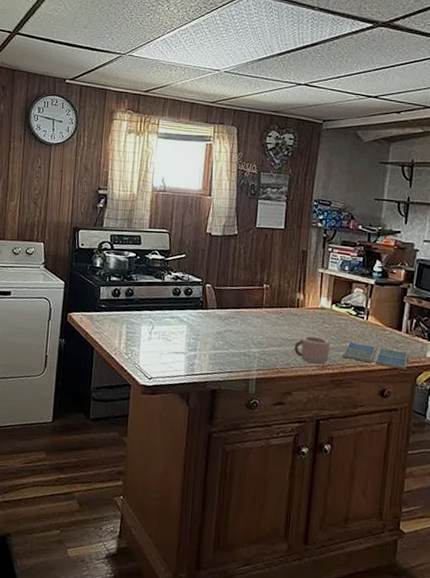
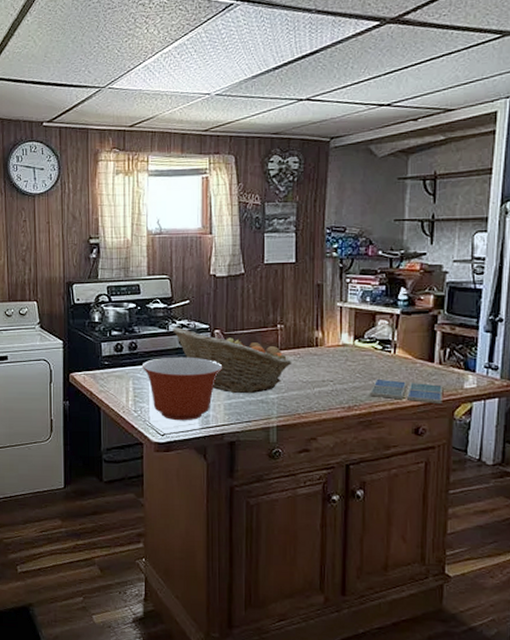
mixing bowl: none [136,305,211,367] -> present [141,357,223,421]
fruit basket: none [167,278,275,346] -> present [173,327,292,393]
mug: present [294,335,330,365] -> none [316,375,355,406]

